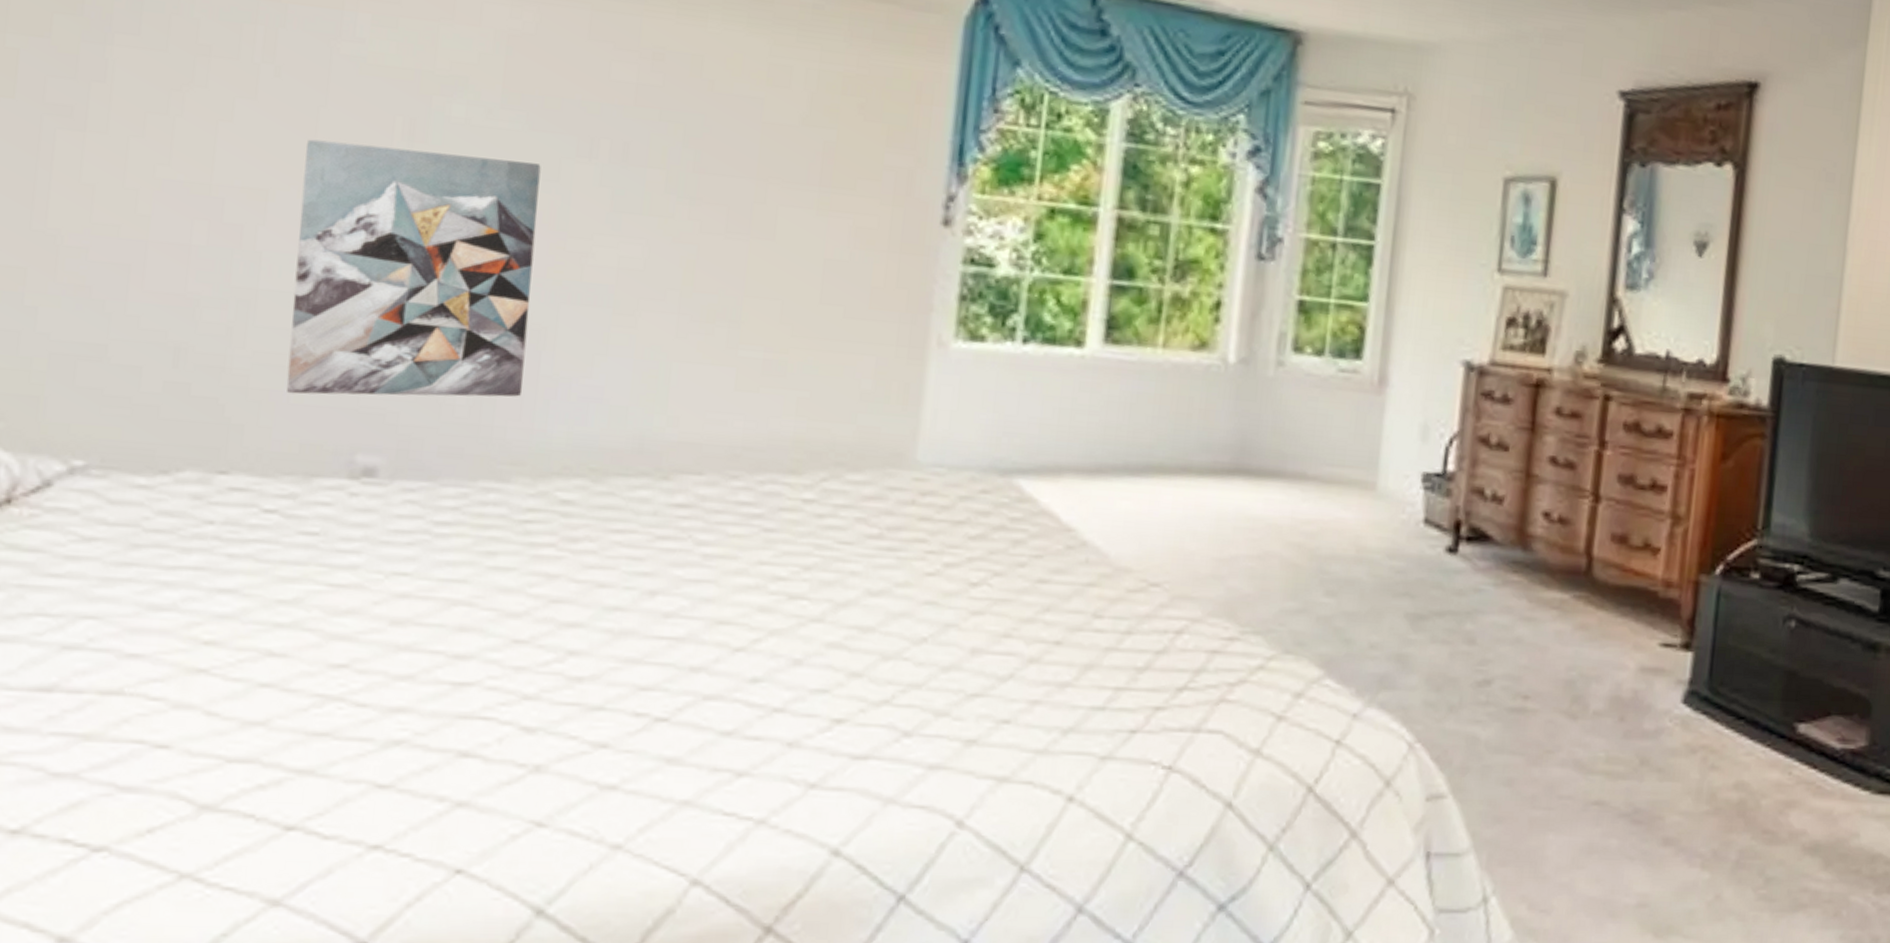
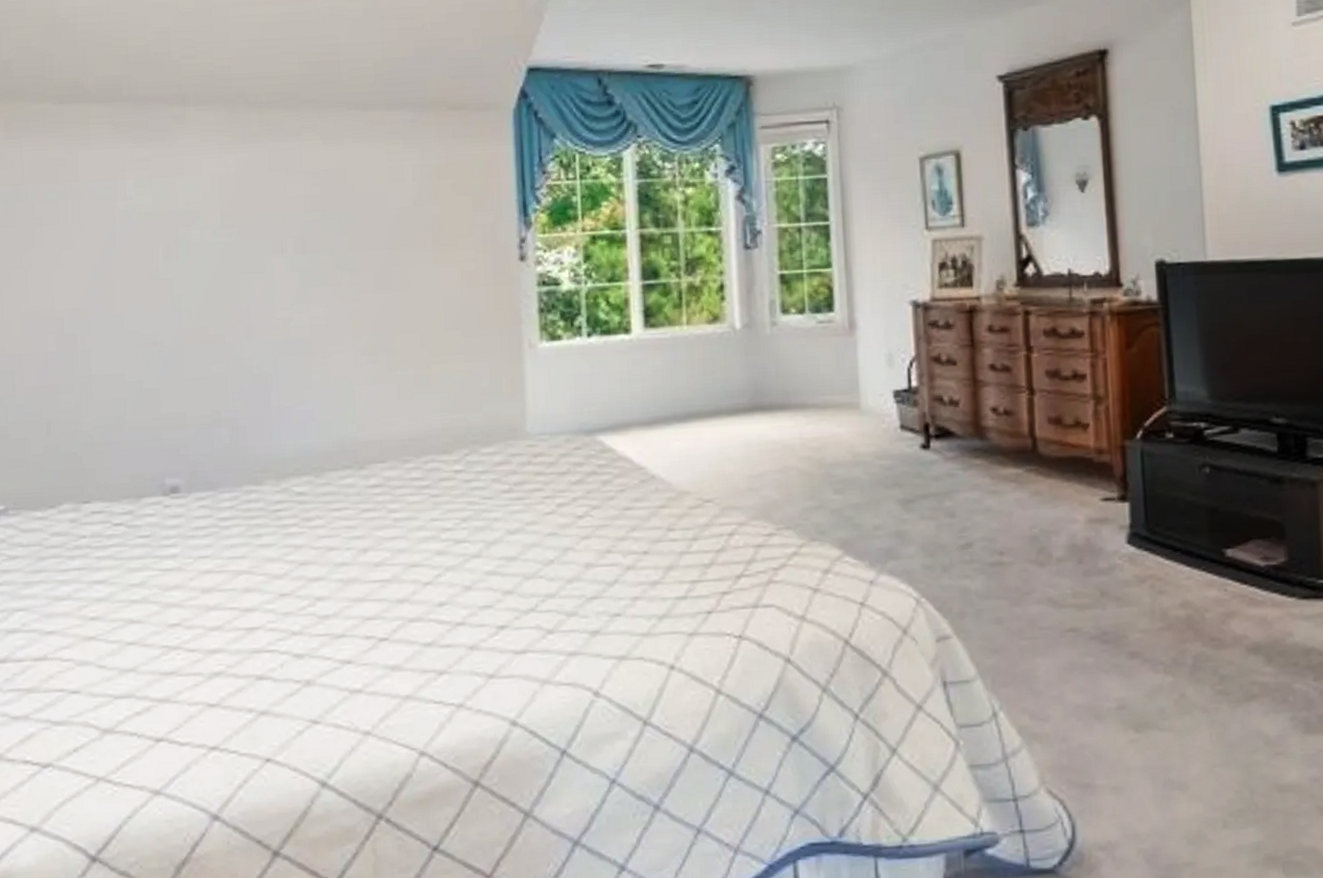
wall art: present [286,139,541,397] -> none [106,262,262,443]

